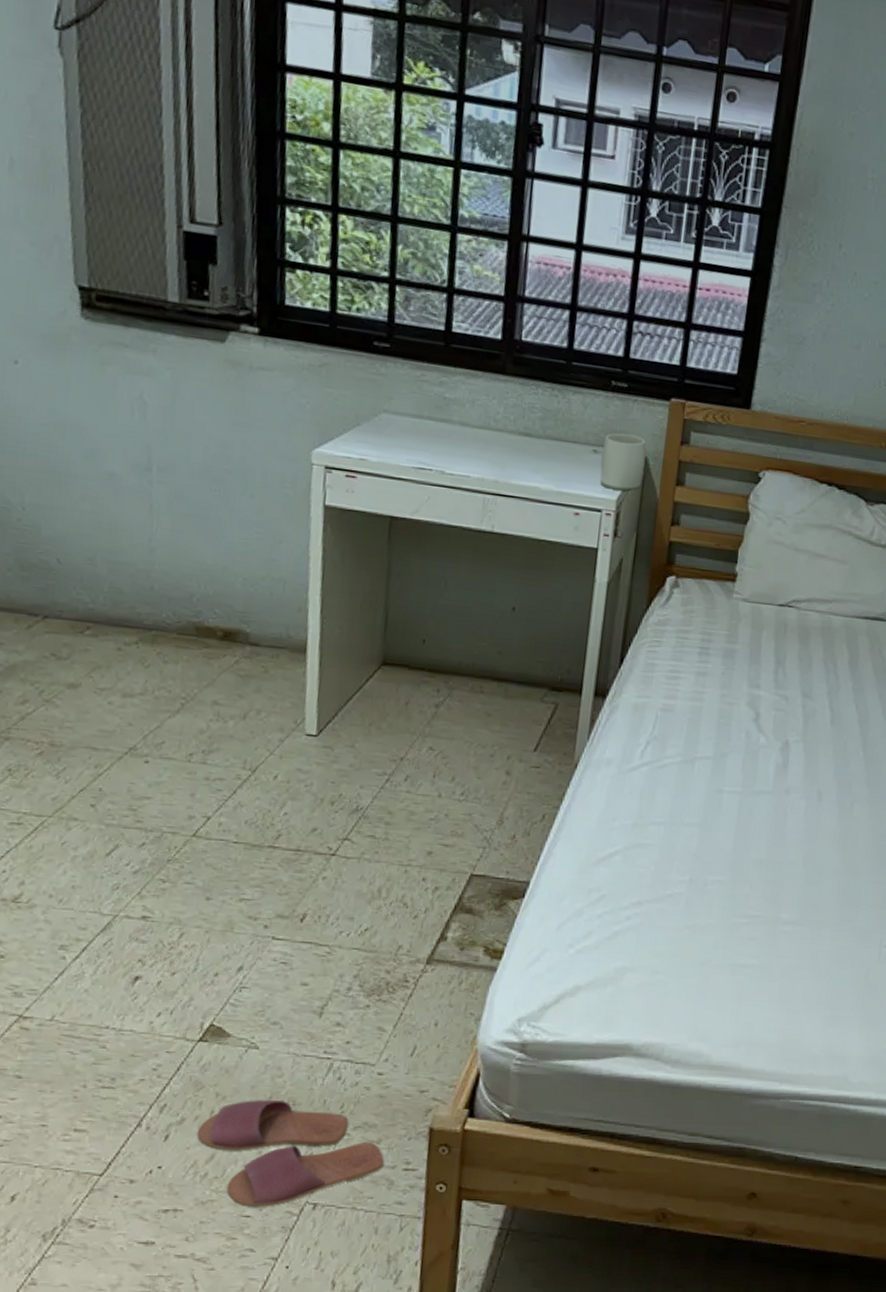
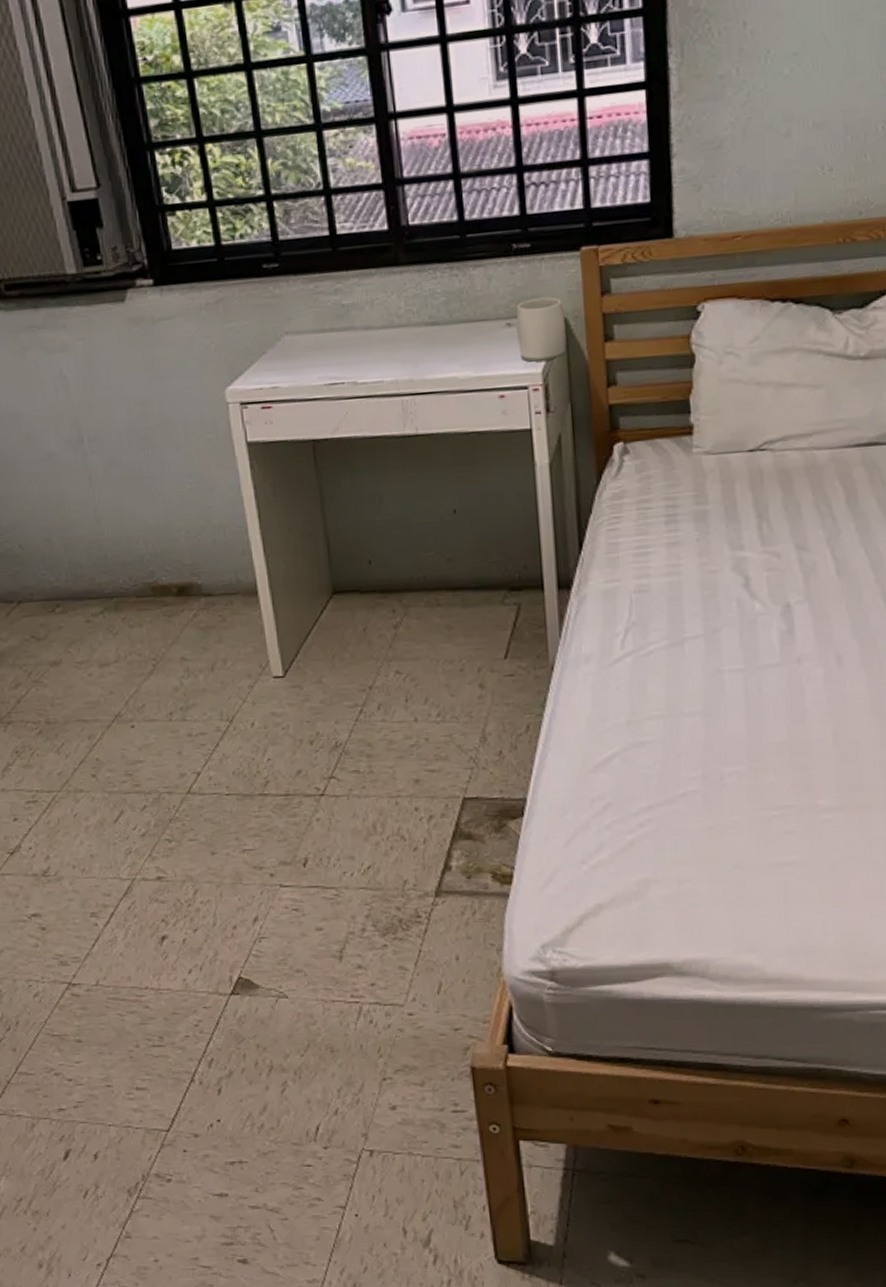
slippers: present [198,1100,384,1207] -> none [247,1048,432,1156]

